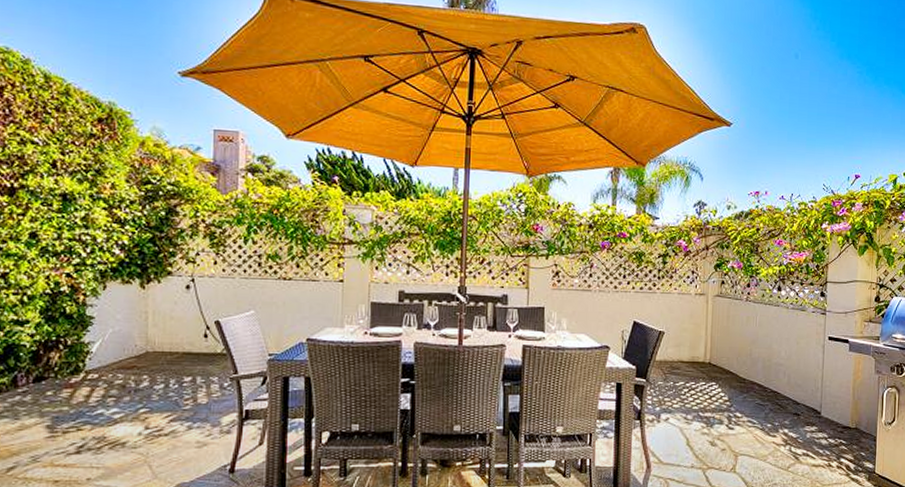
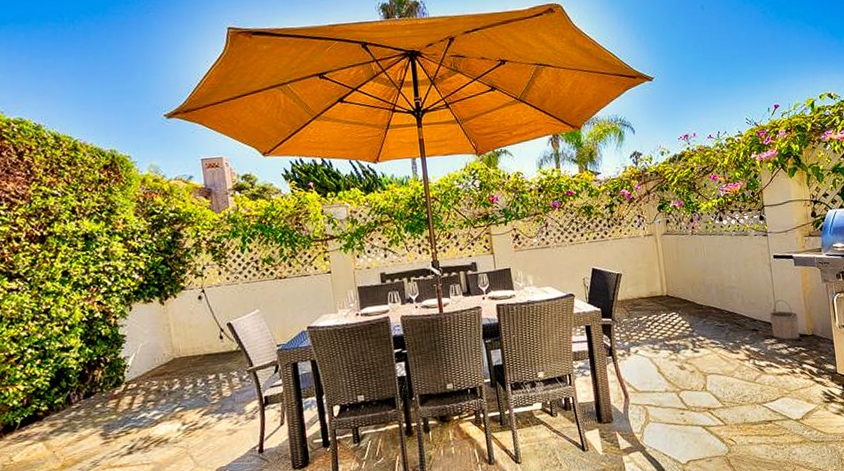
bucket: none [814,386,845,430] -> present [769,300,800,340]

